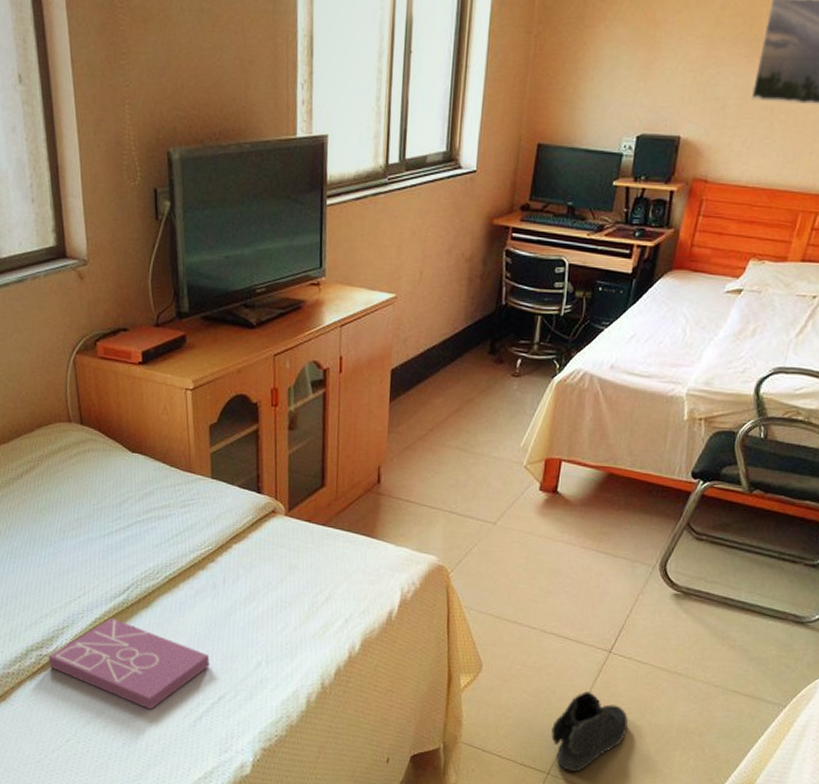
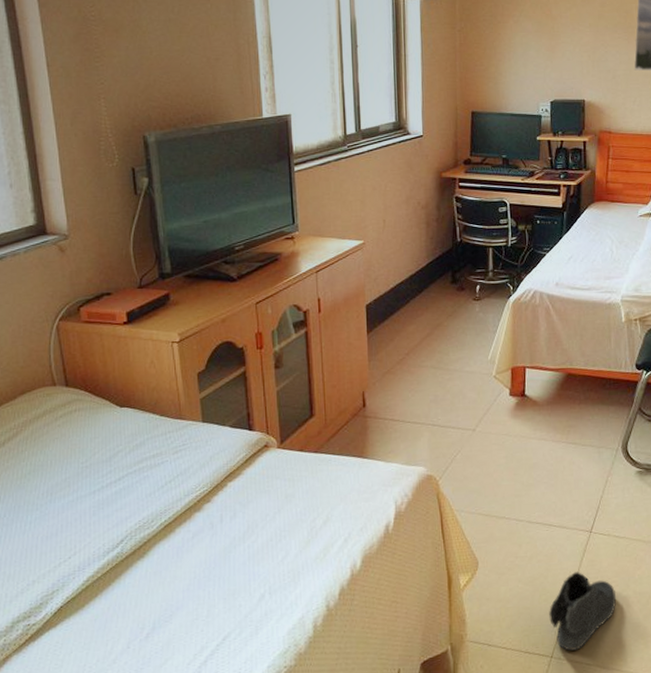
book: present [48,618,210,710] -> none [37,573,212,663]

